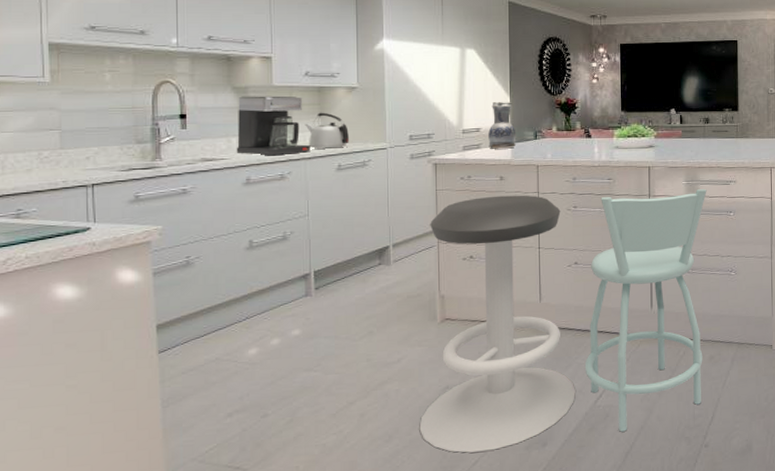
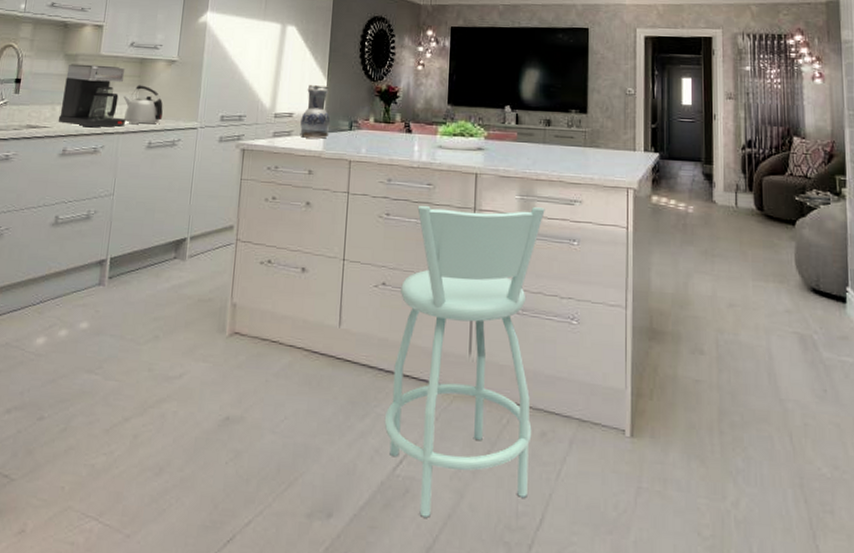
bar stool: present [419,195,577,453] -> none [192,192,373,511]

